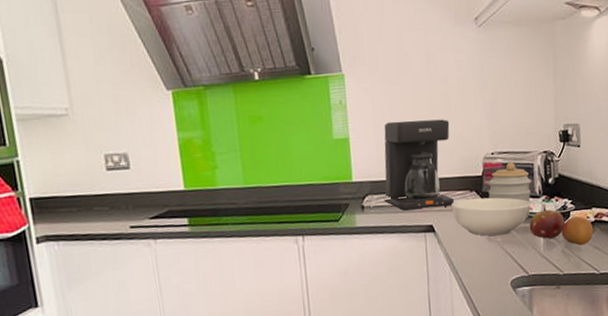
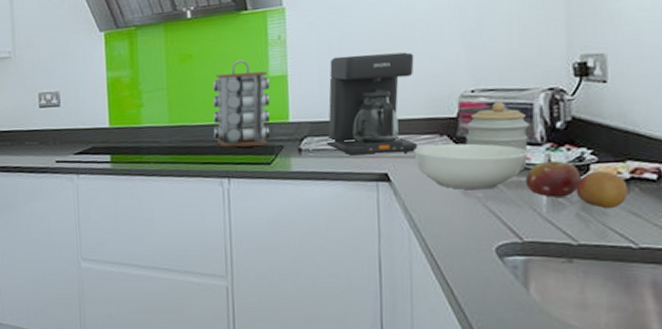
spice rack: none [283,122,337,208] -> present [212,59,271,149]

